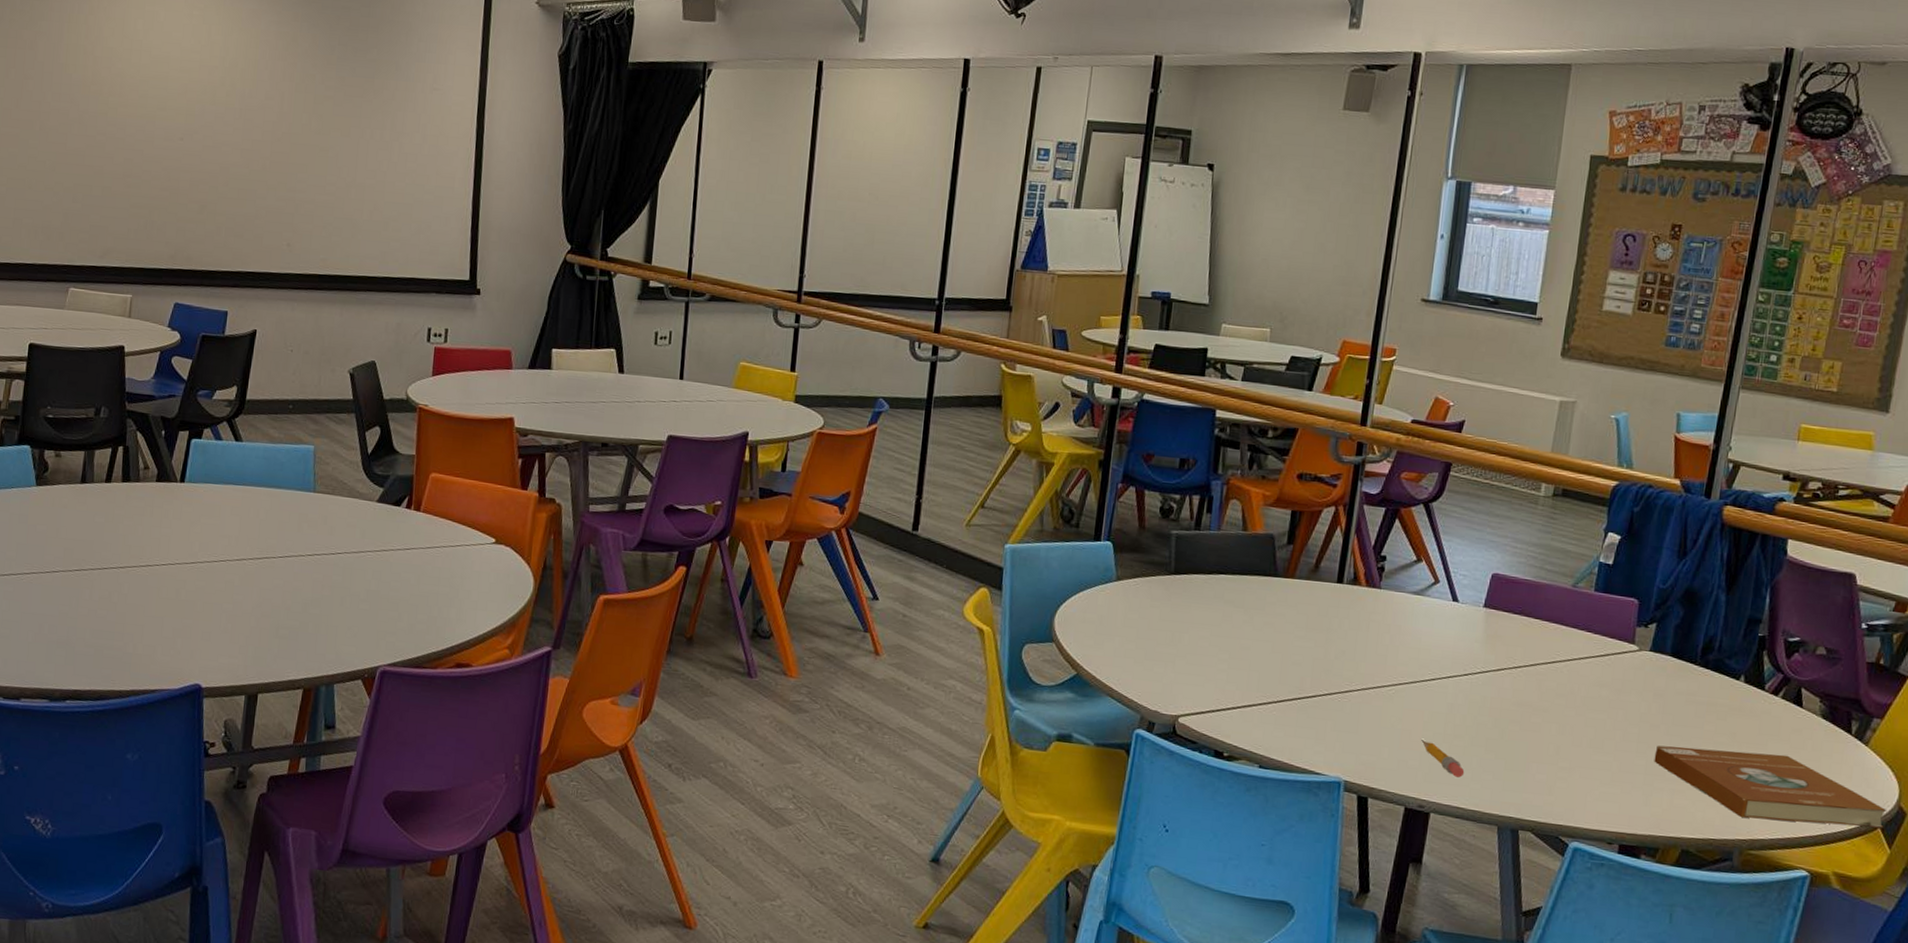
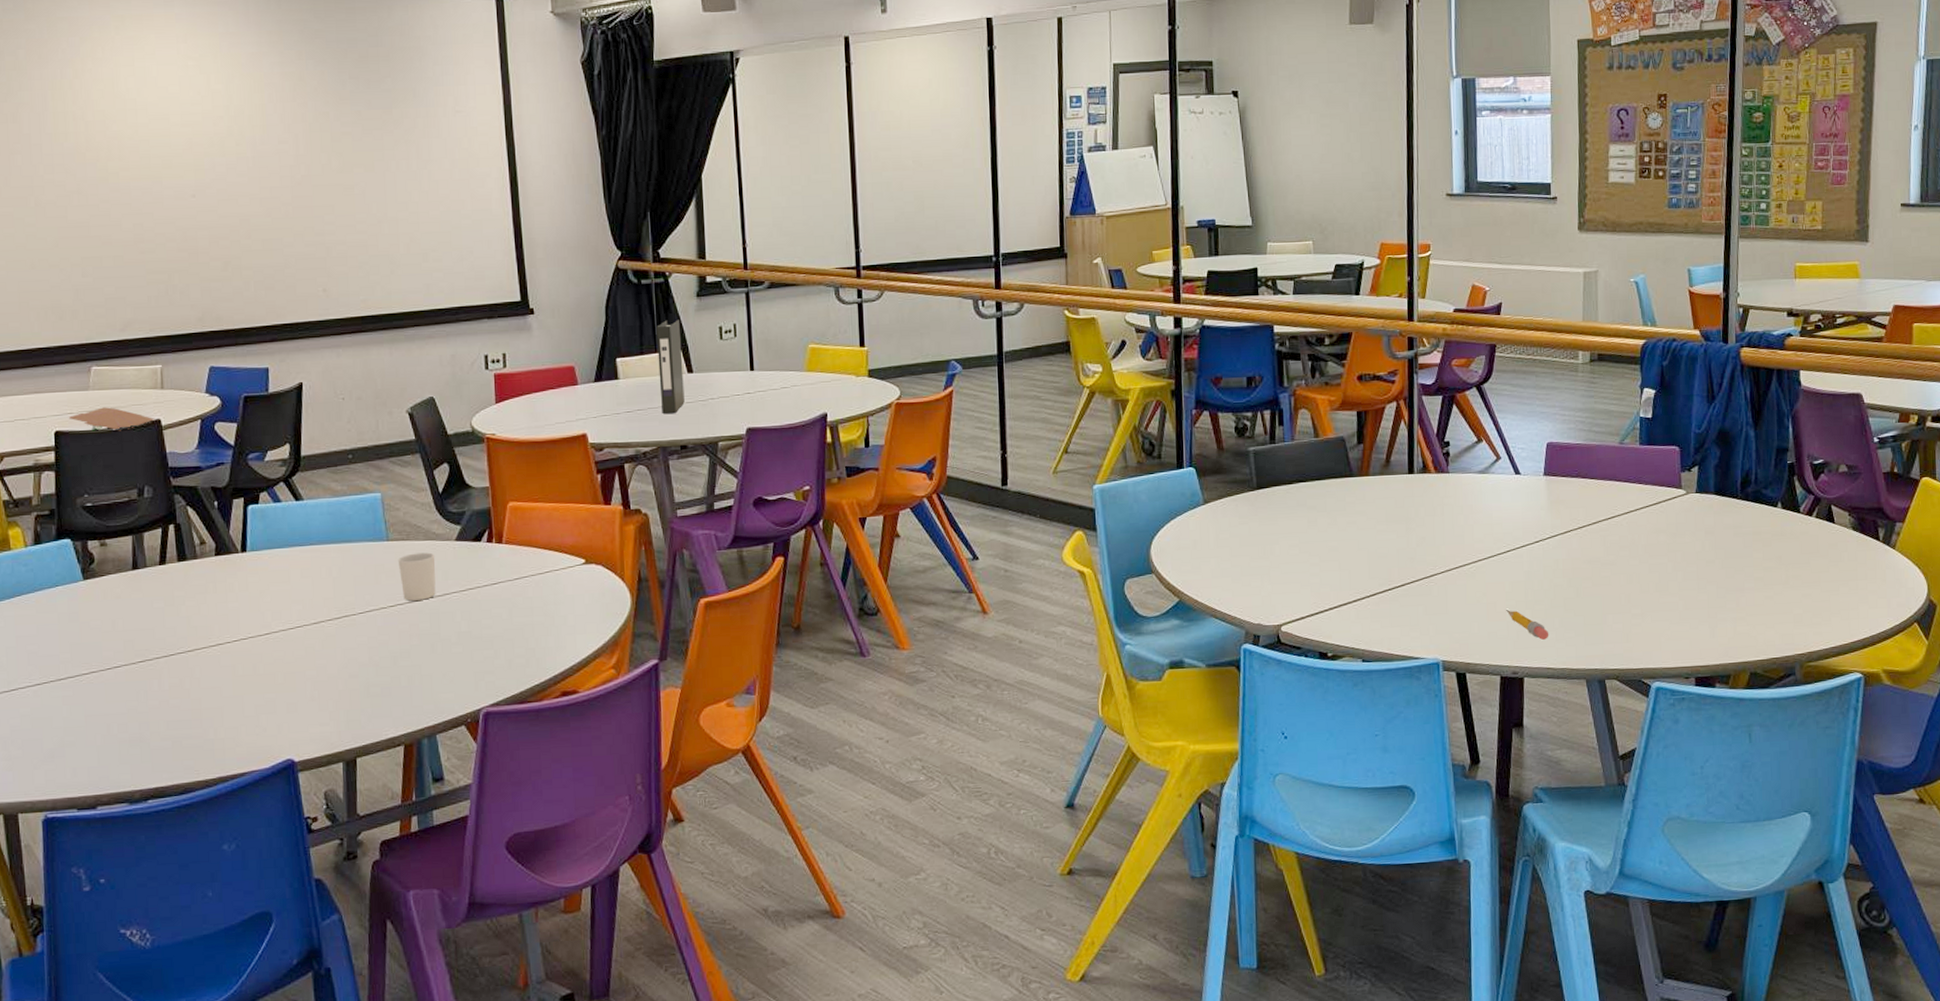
papers: none [44,327,120,352] -> present [69,407,155,431]
mug: none [321,508,356,554] -> present [397,552,436,601]
binder: none [588,318,618,410] -> present [656,319,685,413]
book: present [1654,745,1887,828] -> none [1714,569,1920,634]

